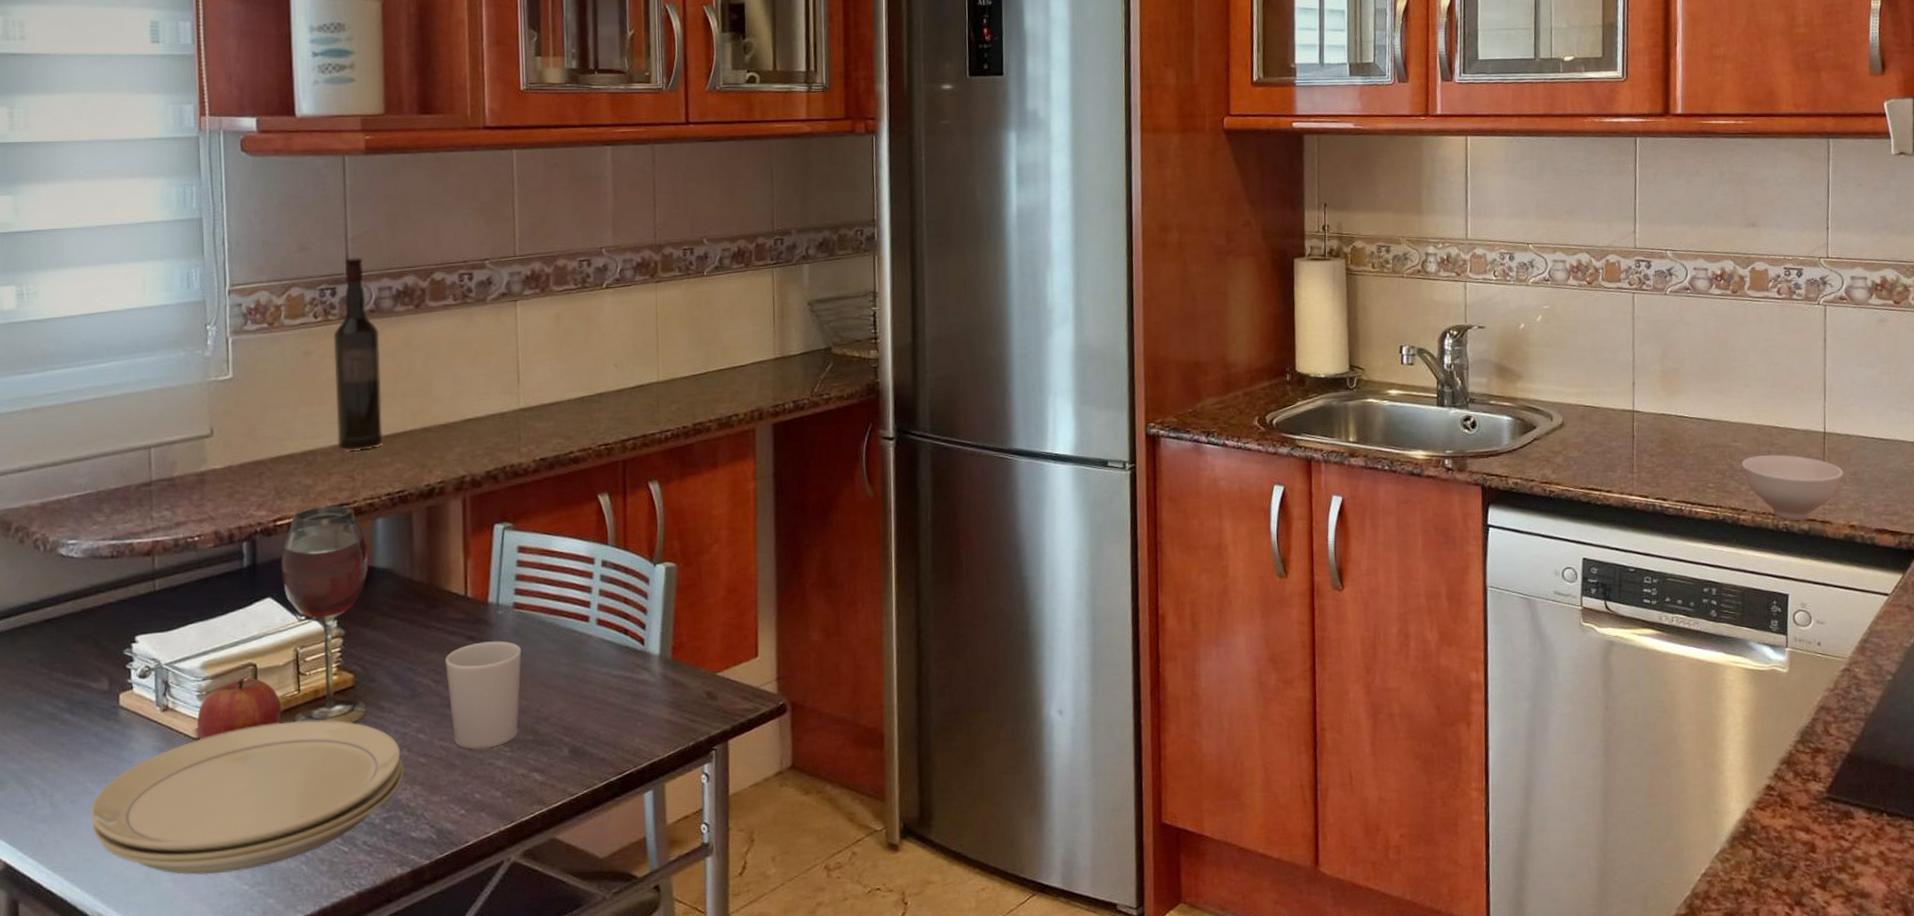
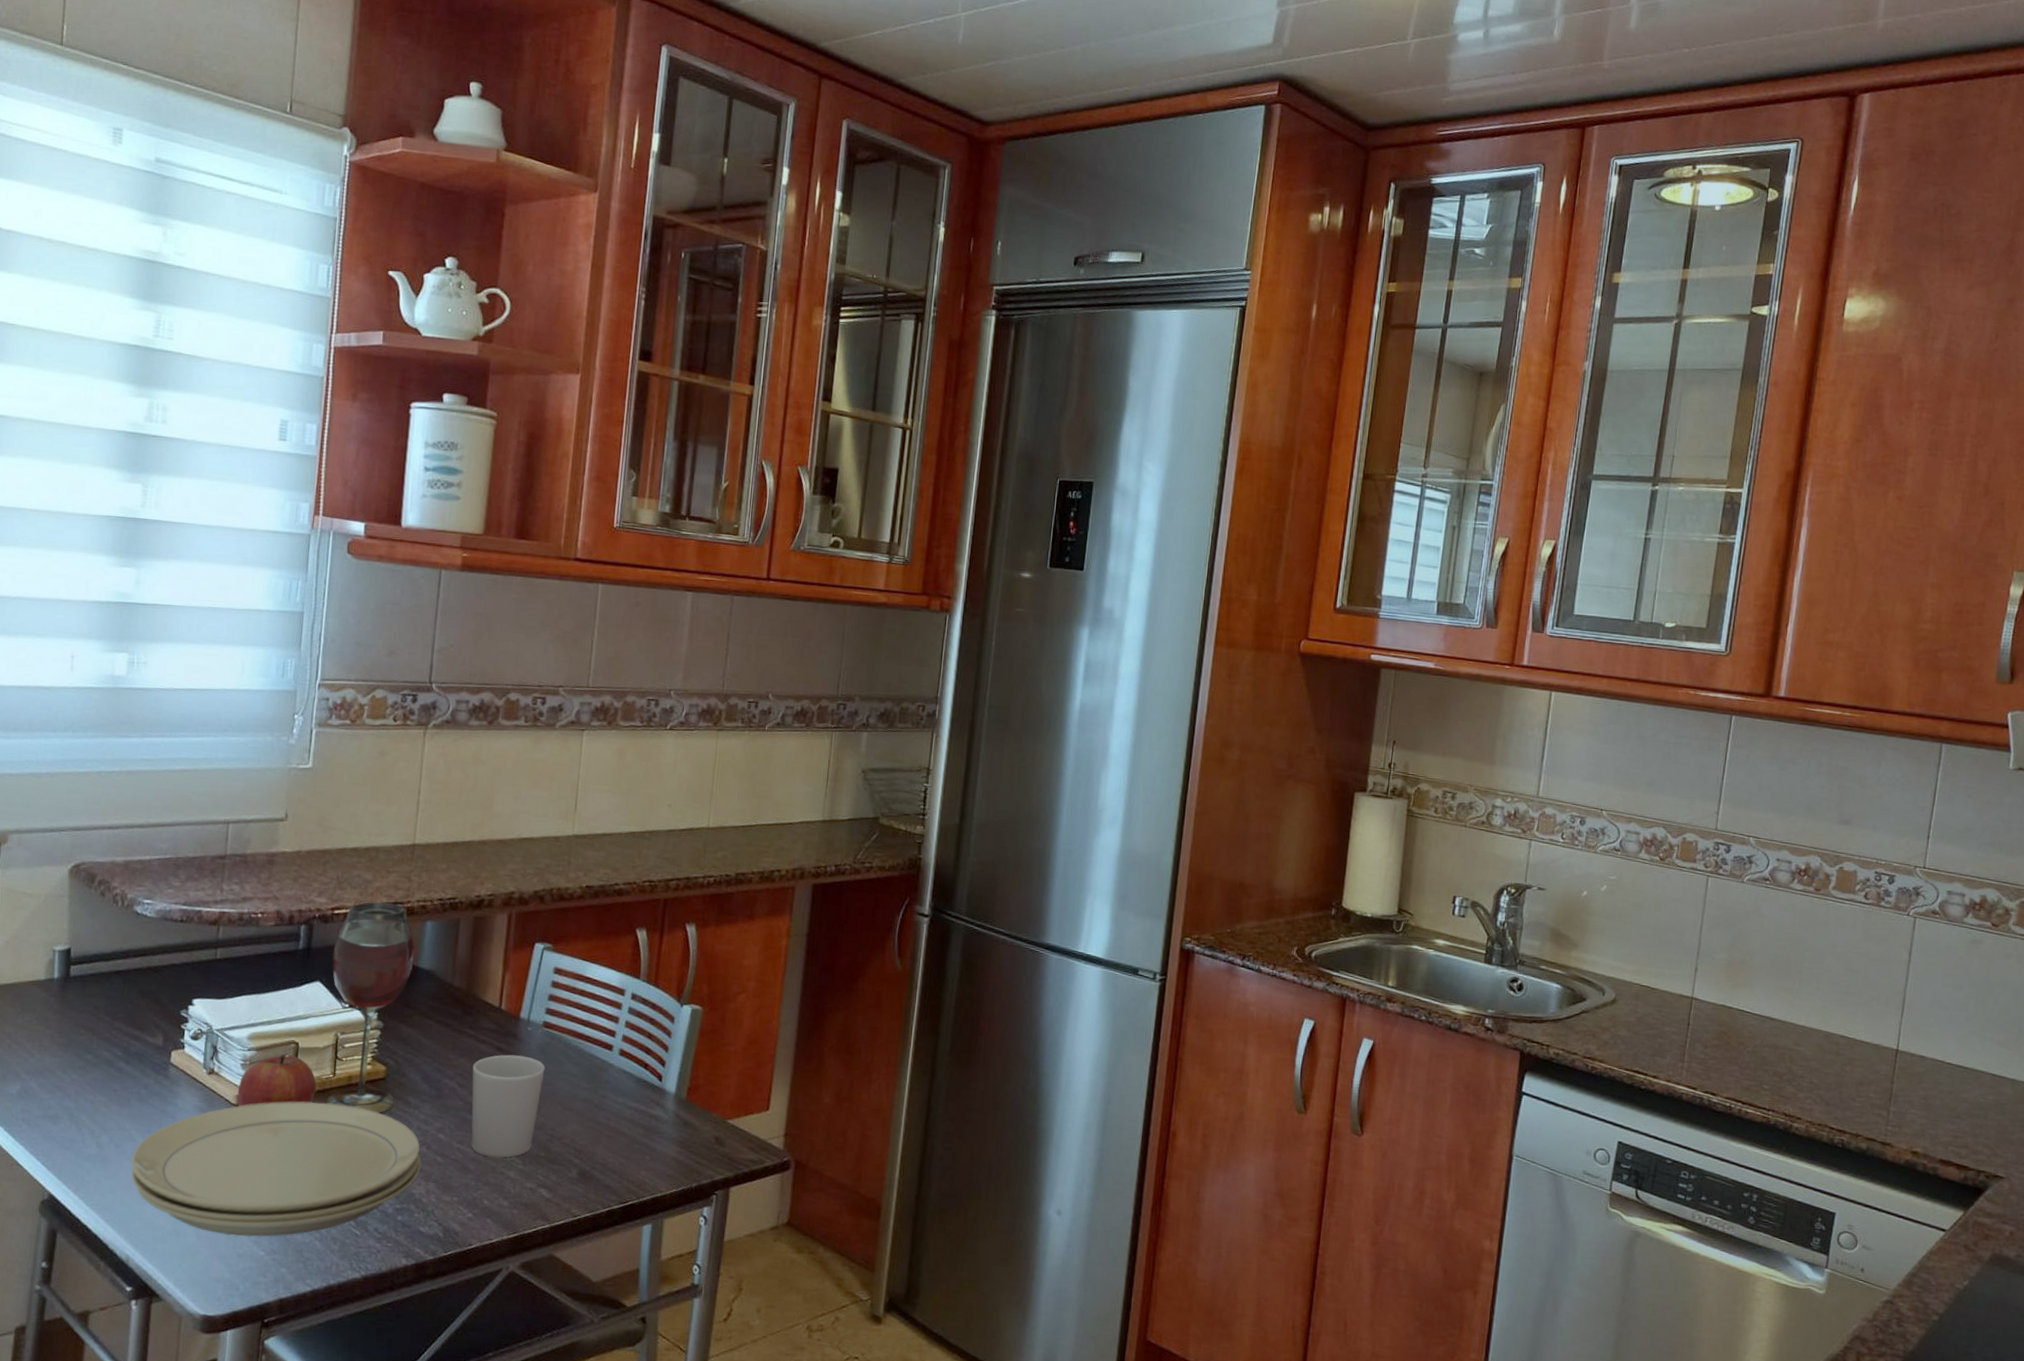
wine bottle: present [333,258,383,451] -> none [400,668,452,853]
bowl: present [1741,454,1844,521] -> none [1802,1063,1913,1138]

